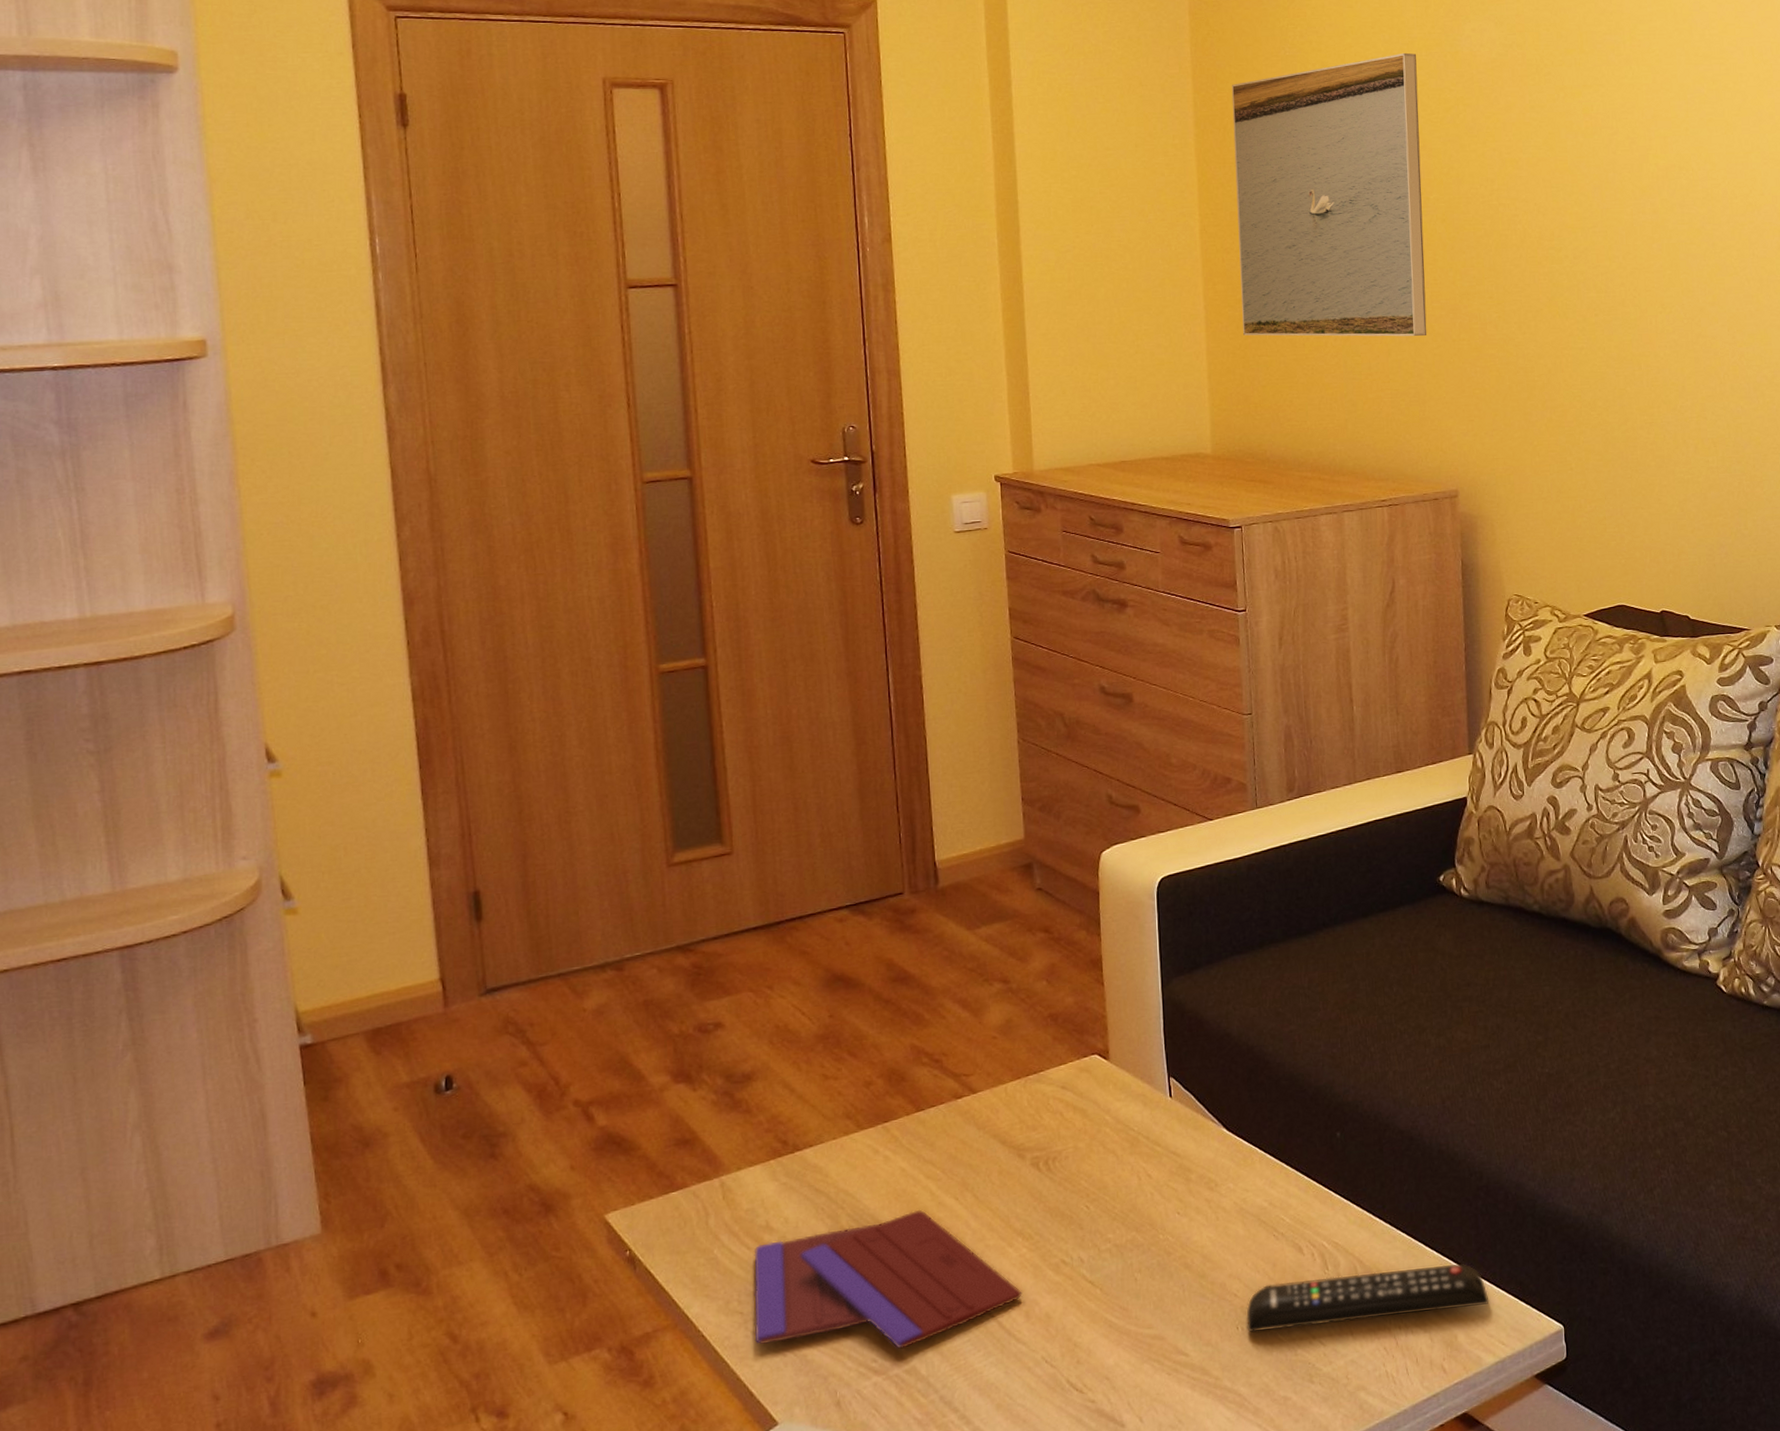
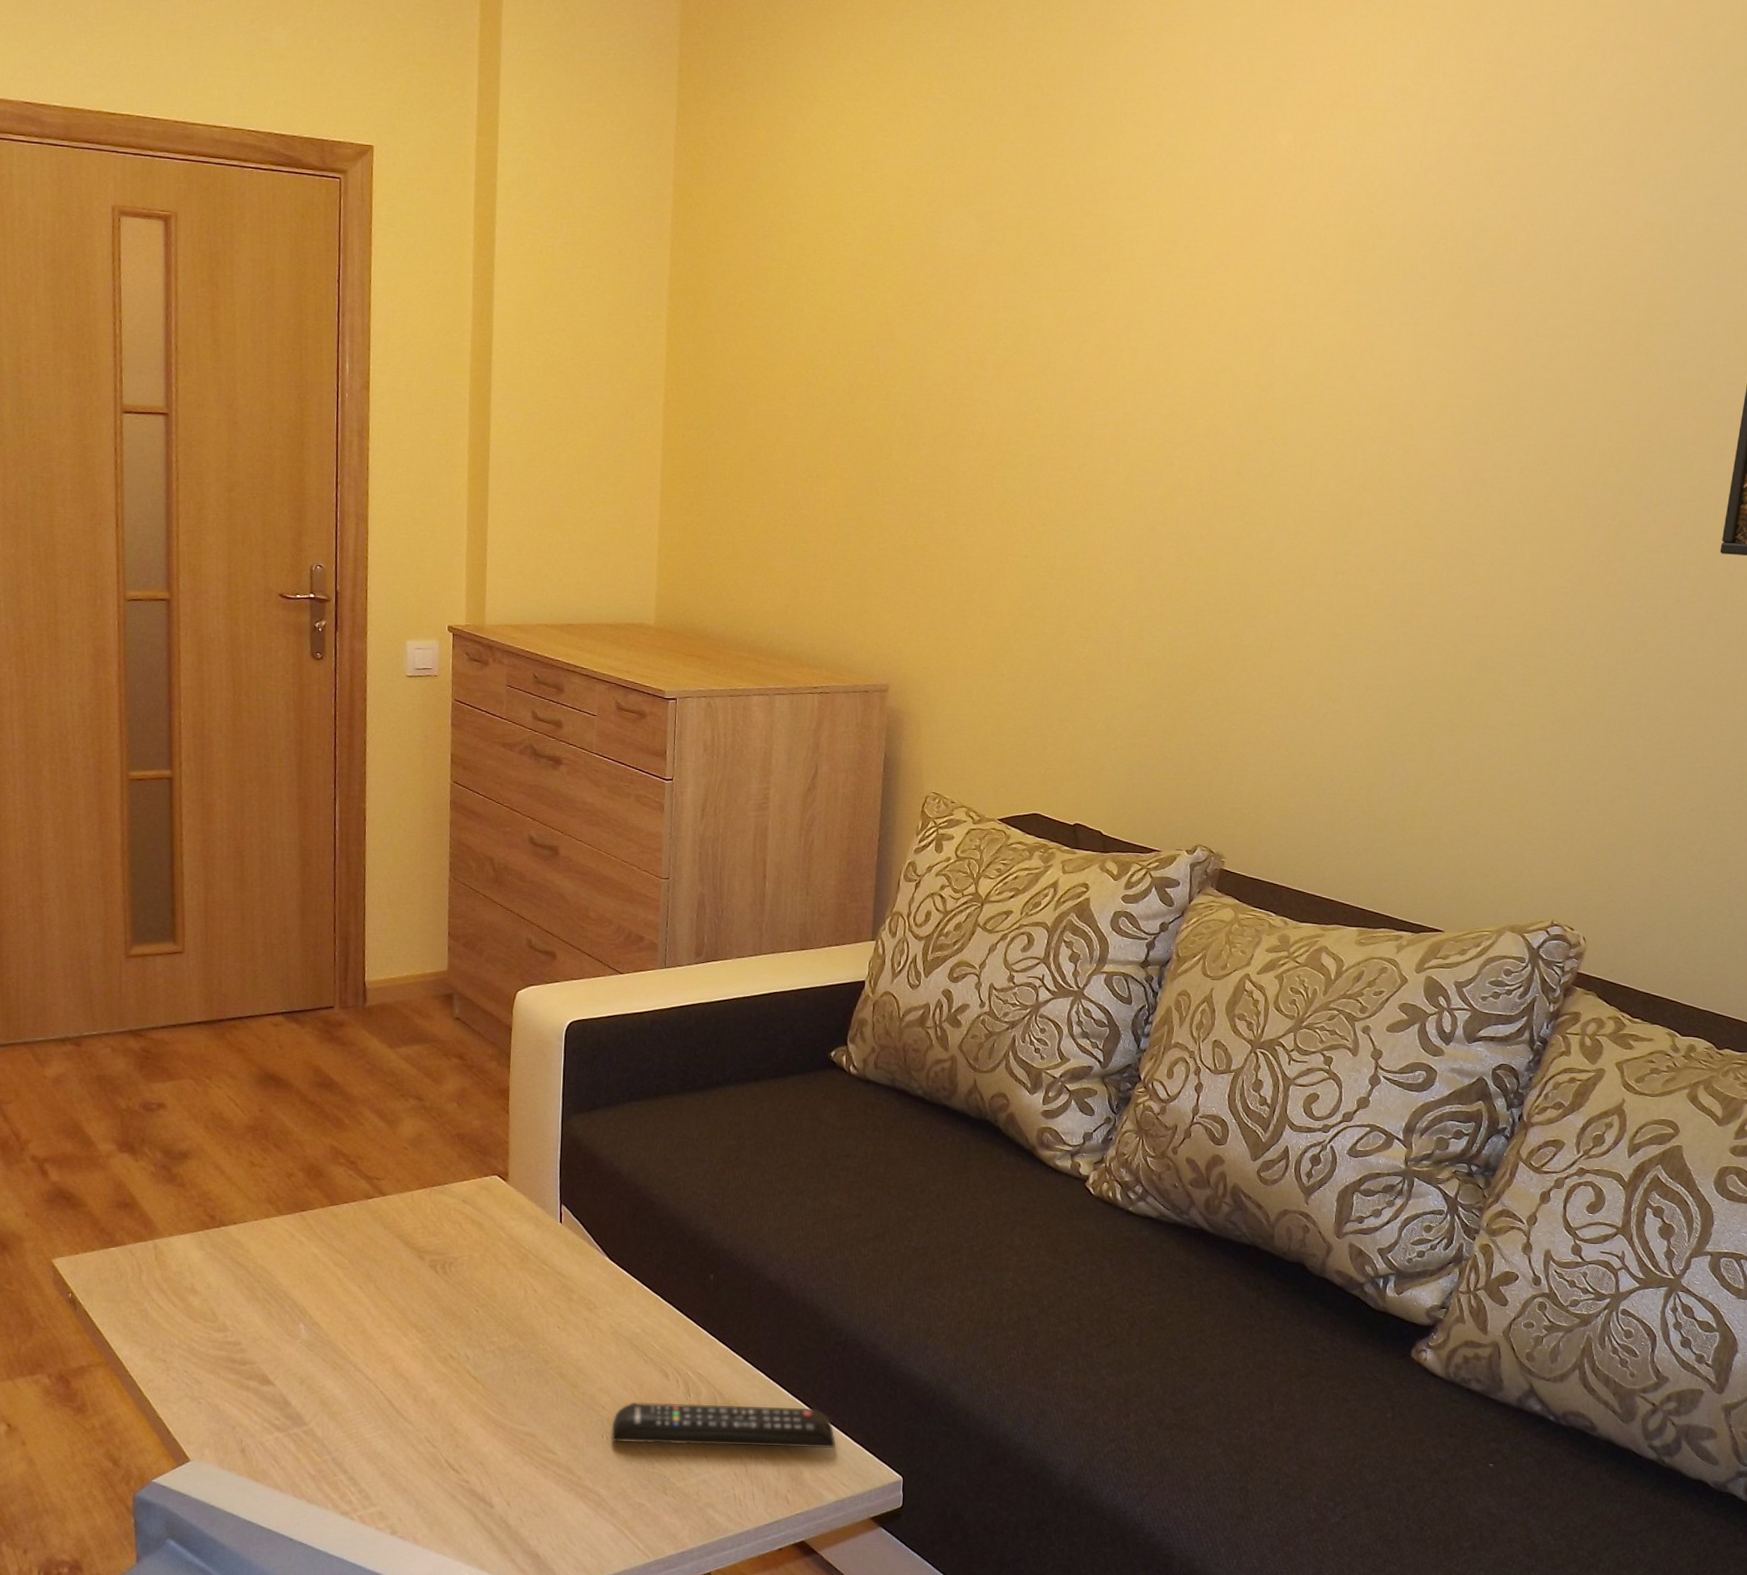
book: present [754,1209,1022,1349] -> none [174,1292,412,1412]
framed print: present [1231,52,1427,337] -> none [696,241,894,530]

